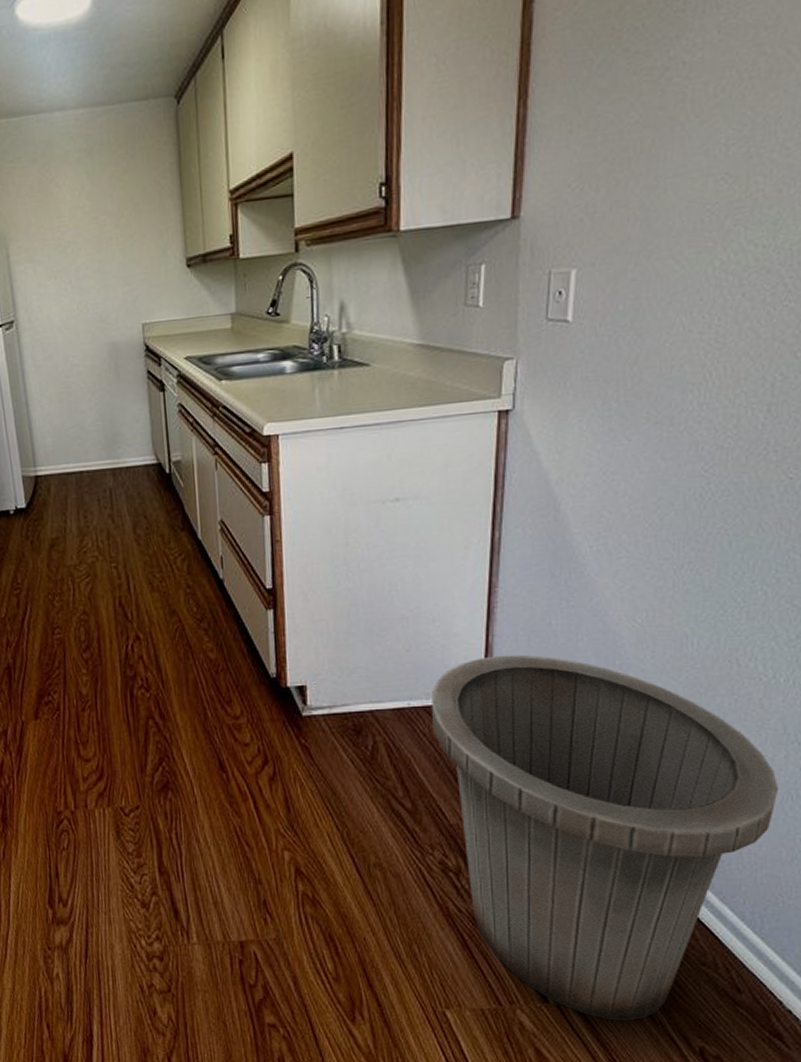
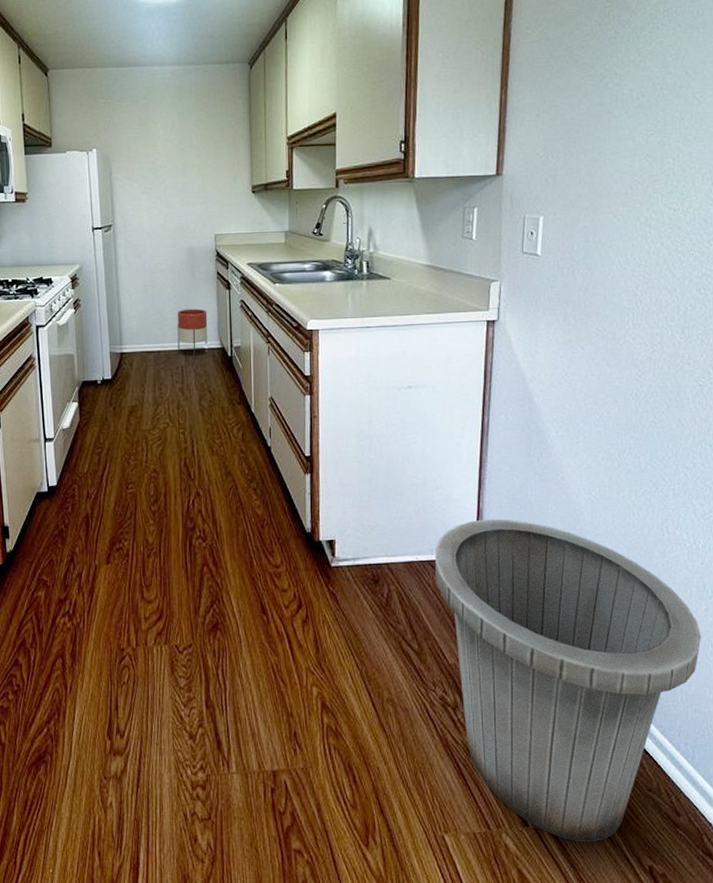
planter: none [100,417,141,479] -> present [177,308,208,359]

